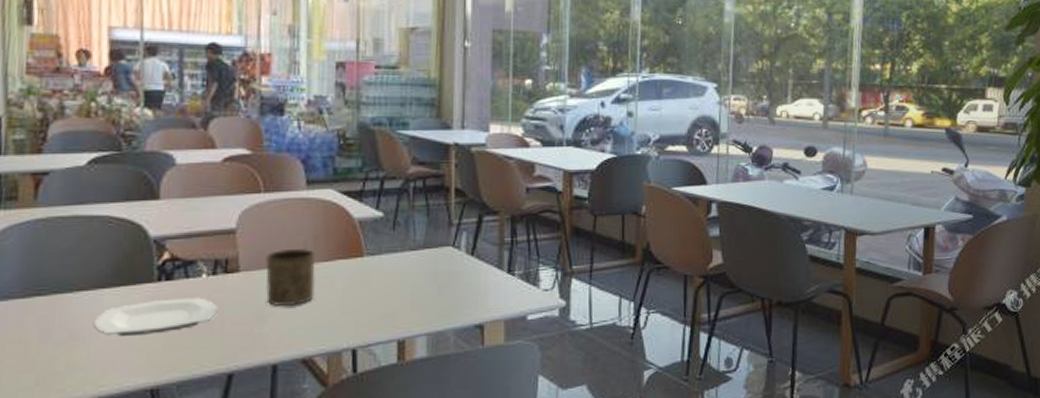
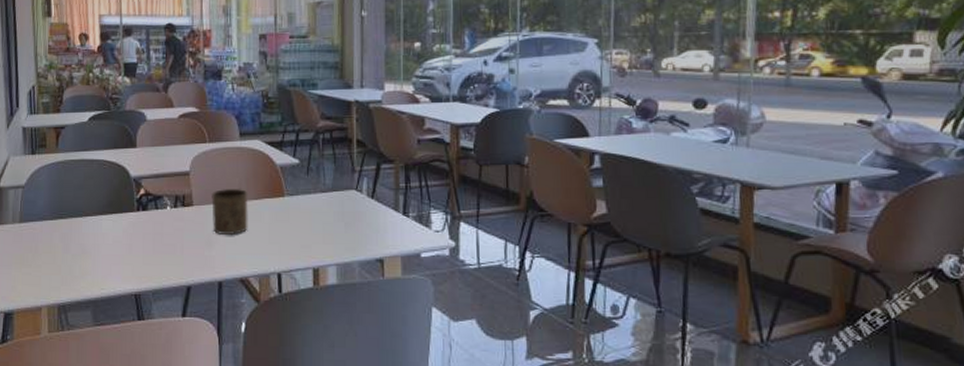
plate: present [93,297,218,336] -> none [96,225,179,252]

